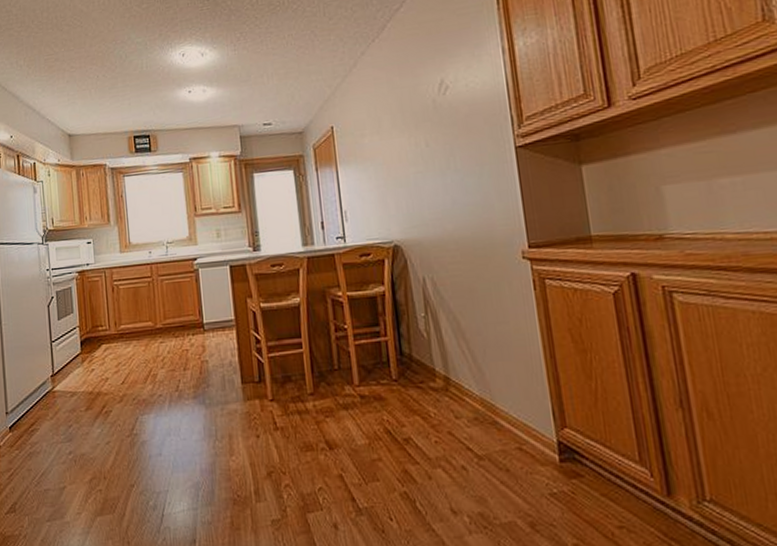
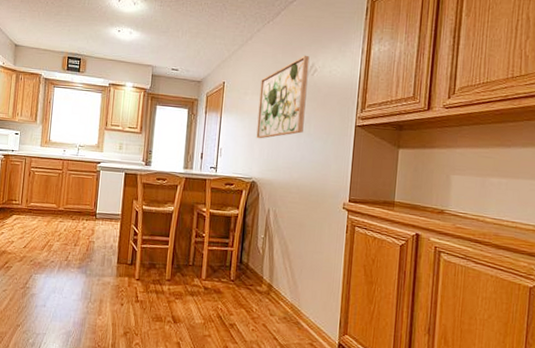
wall art: none [379,71,448,190] -> present [256,55,310,139]

